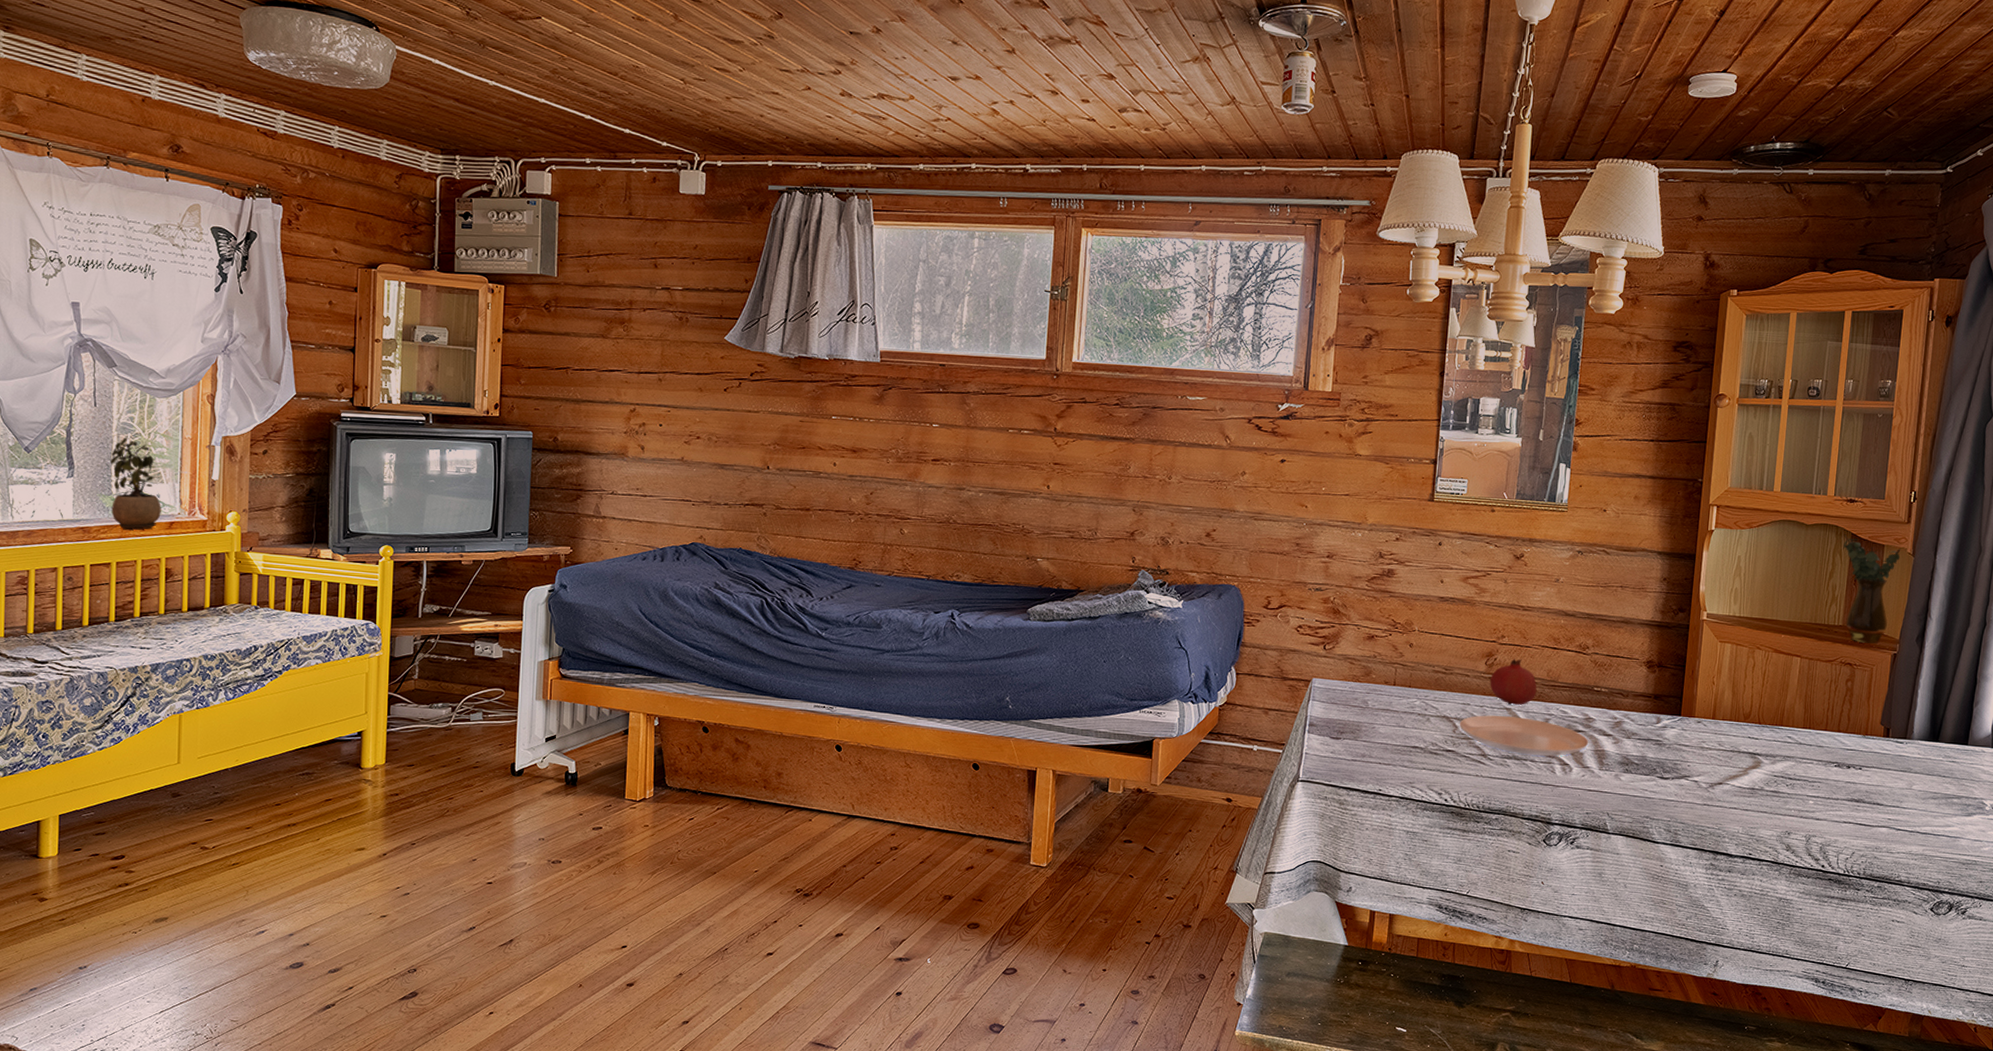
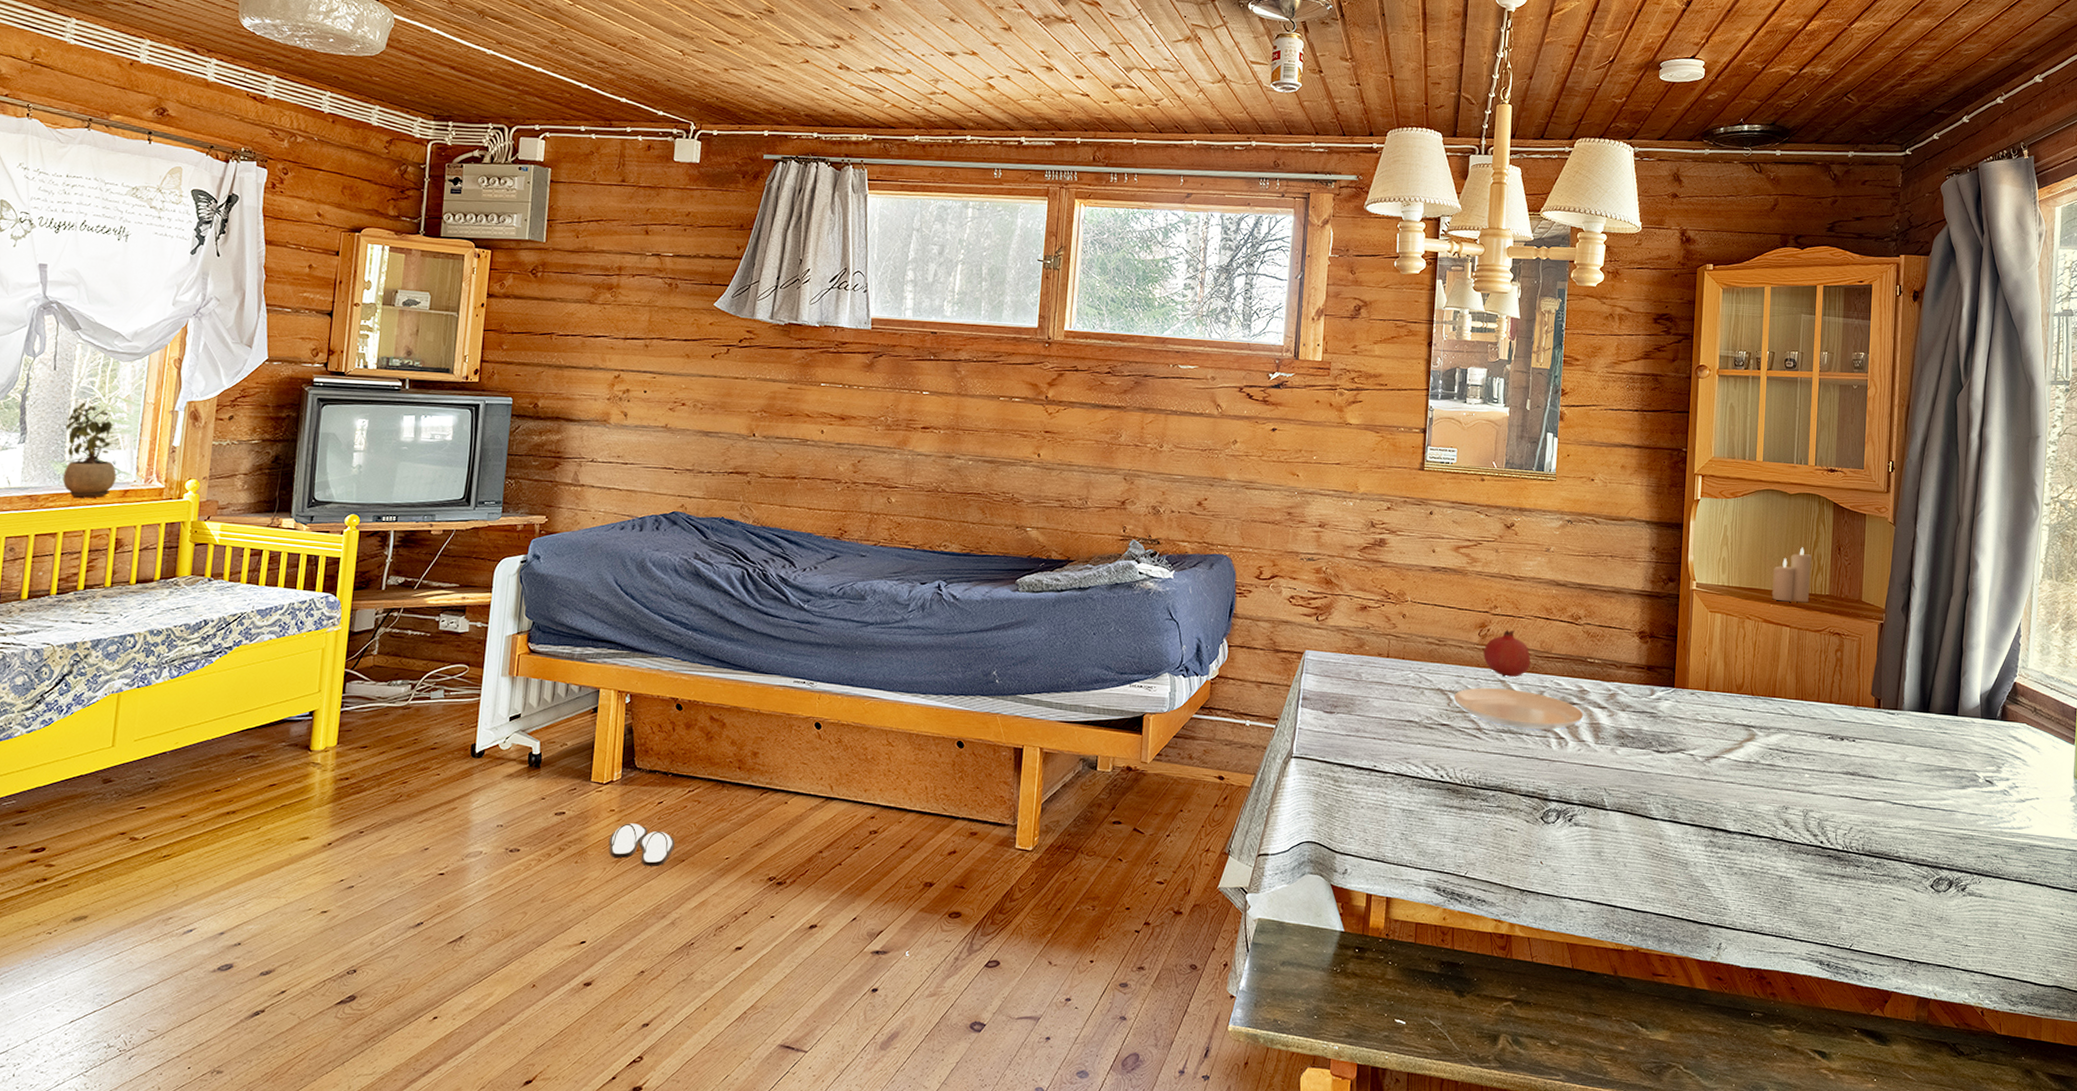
slippers: none [645,838,706,878] -> present [609,823,675,866]
candle: none [1783,578,1826,633] -> present [1771,547,1812,603]
vase: present [1843,534,1901,644] -> none [1826,503,1882,613]

